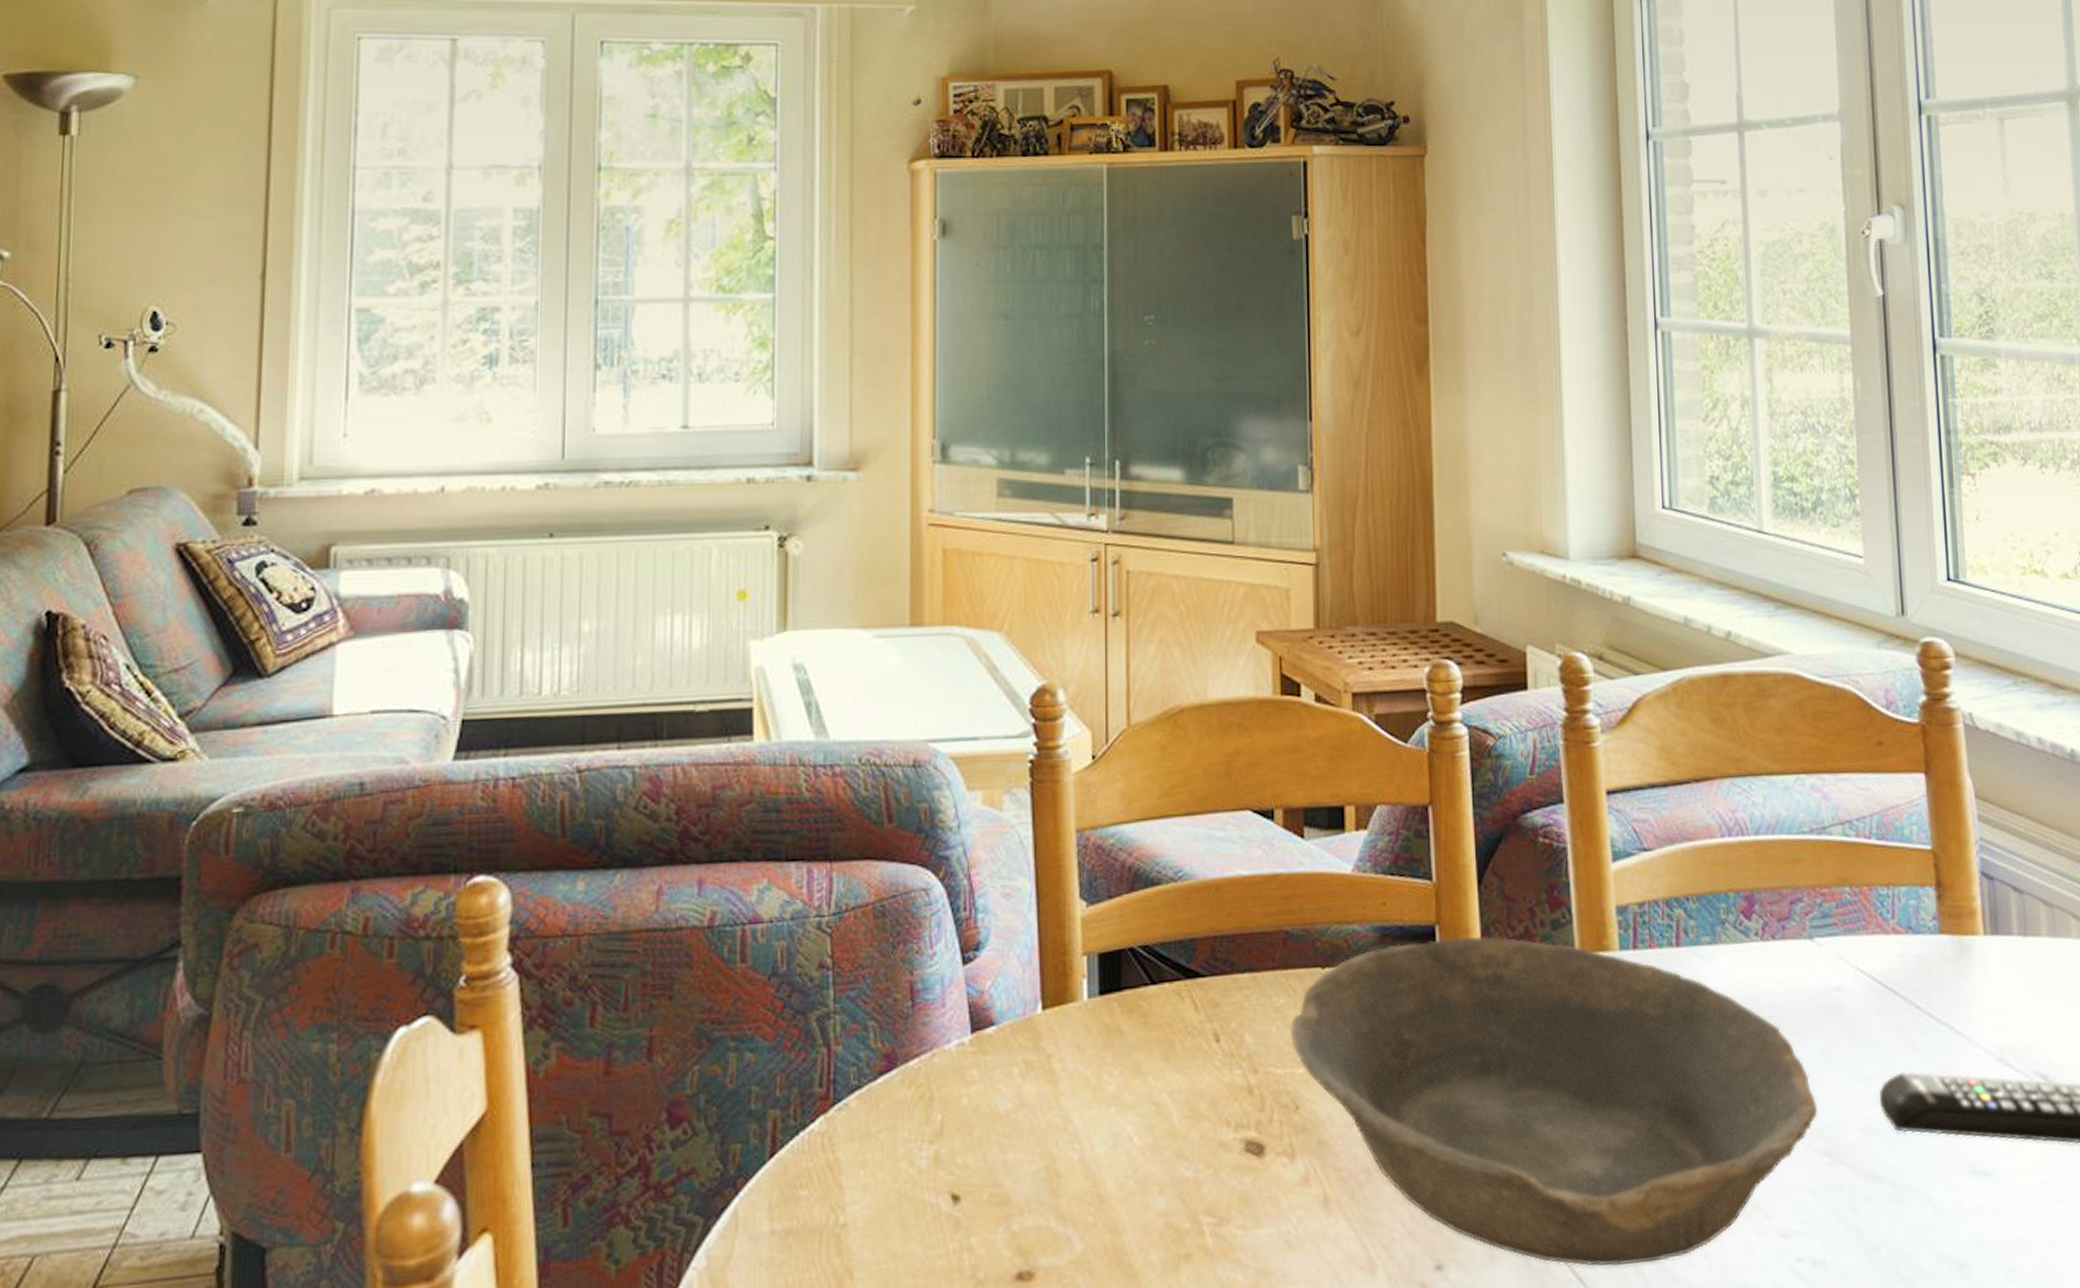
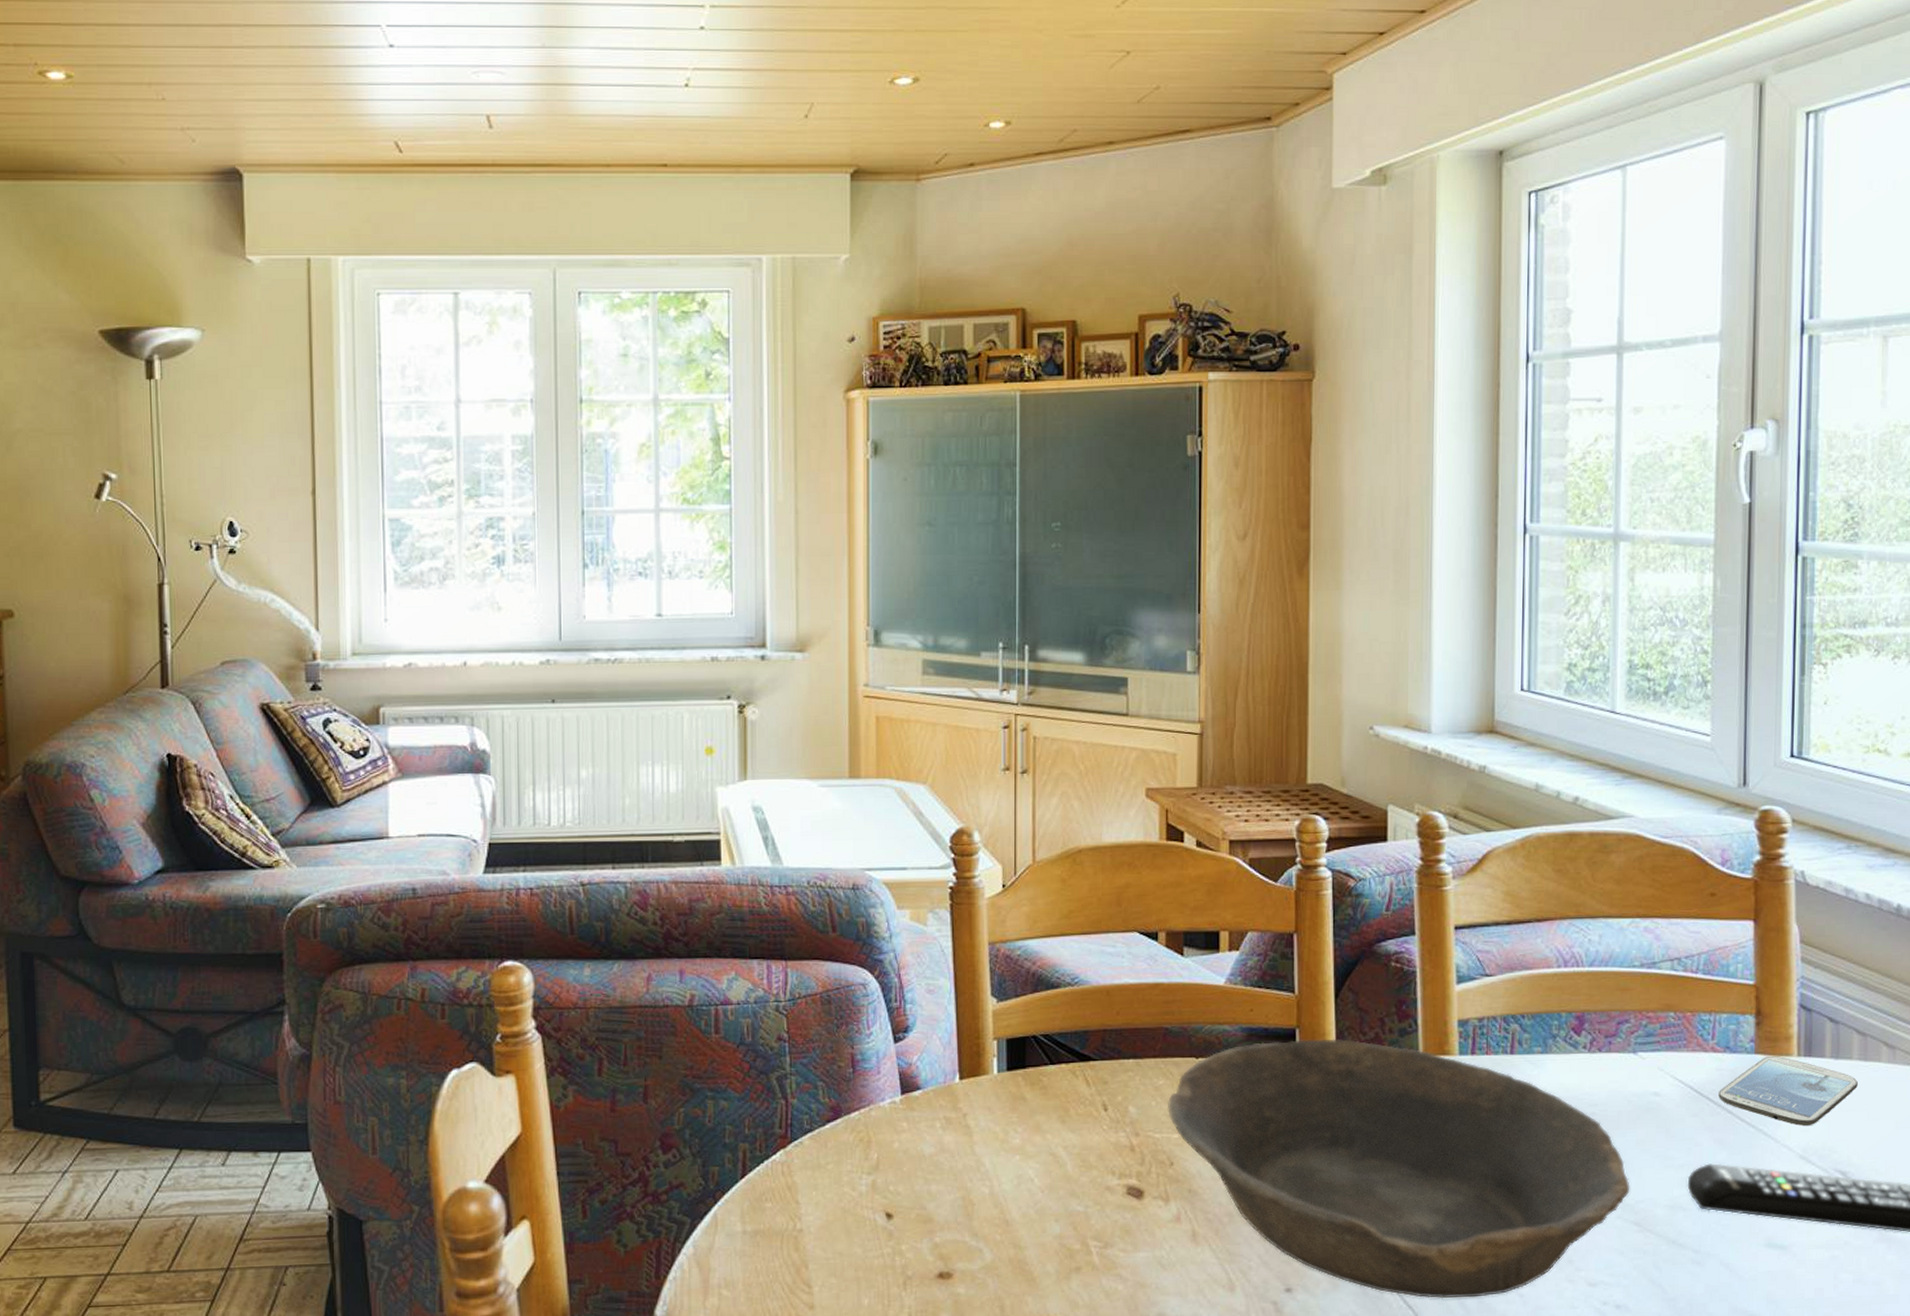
smartphone: none [1904,936,2050,1021] -> present [1718,1056,1858,1127]

